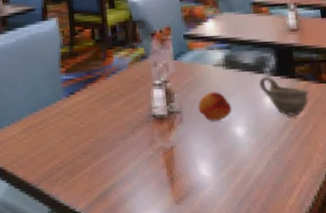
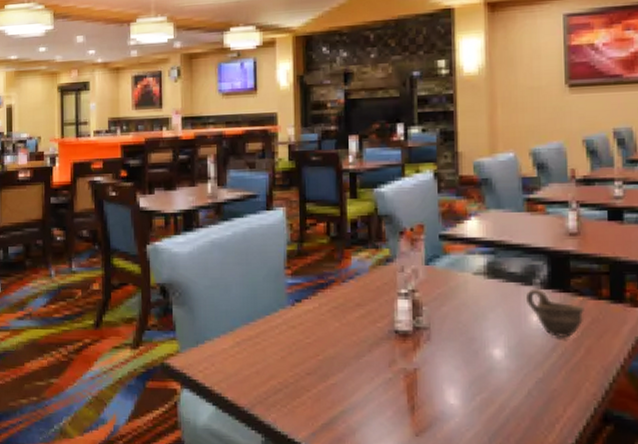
fruit: present [198,92,233,121] -> none [450,306,491,340]

